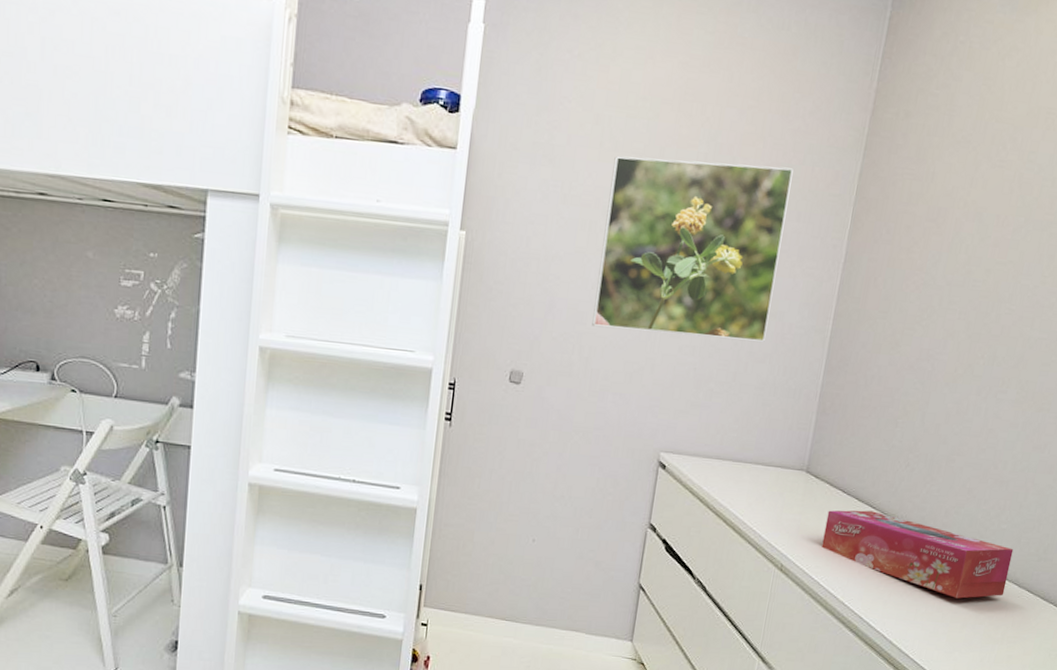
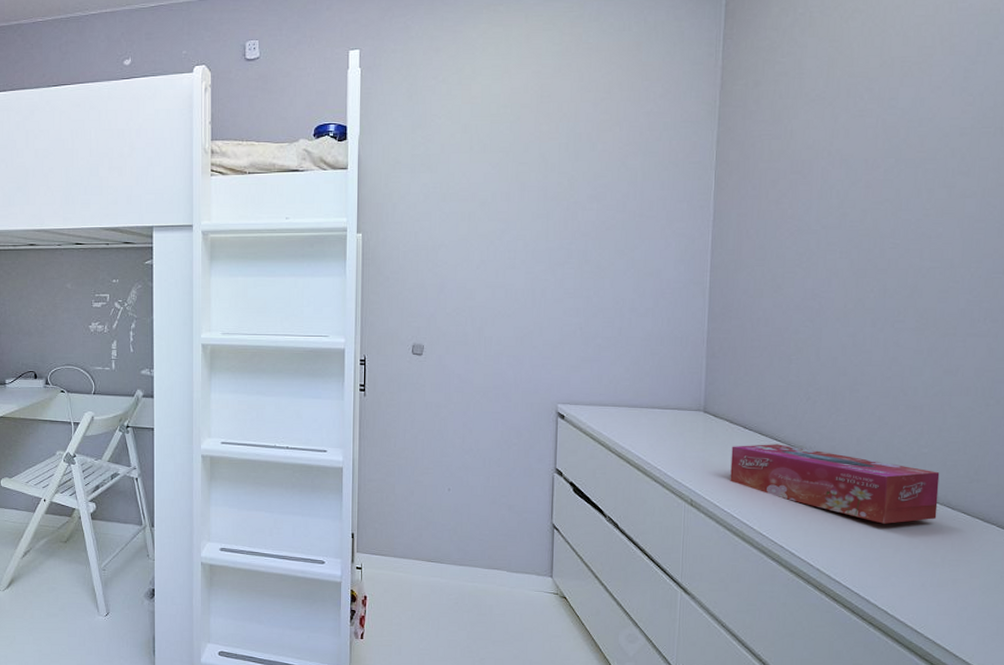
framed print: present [592,155,794,342] -> none [480,145,651,300]

